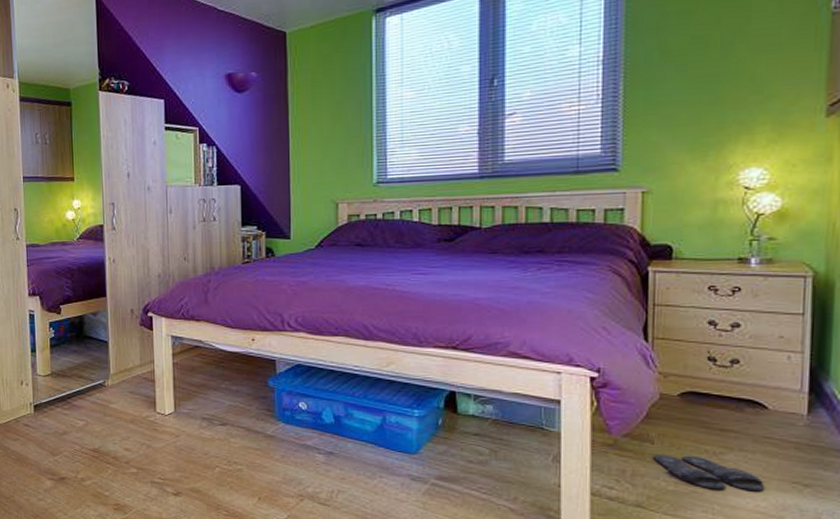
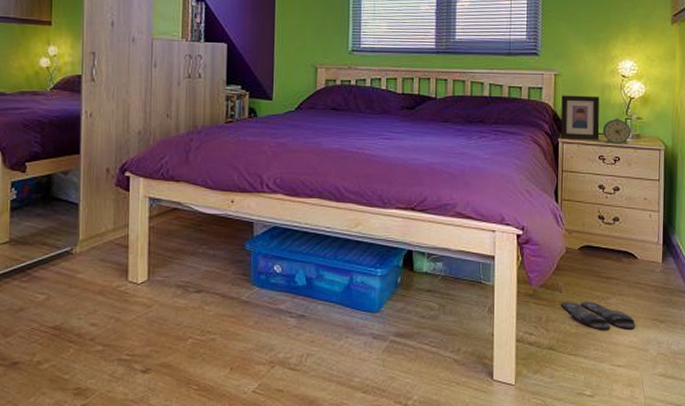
picture frame: none [651,214,710,269] -> present [560,95,600,141]
alarm clock: none [713,240,759,271] -> present [602,118,631,144]

